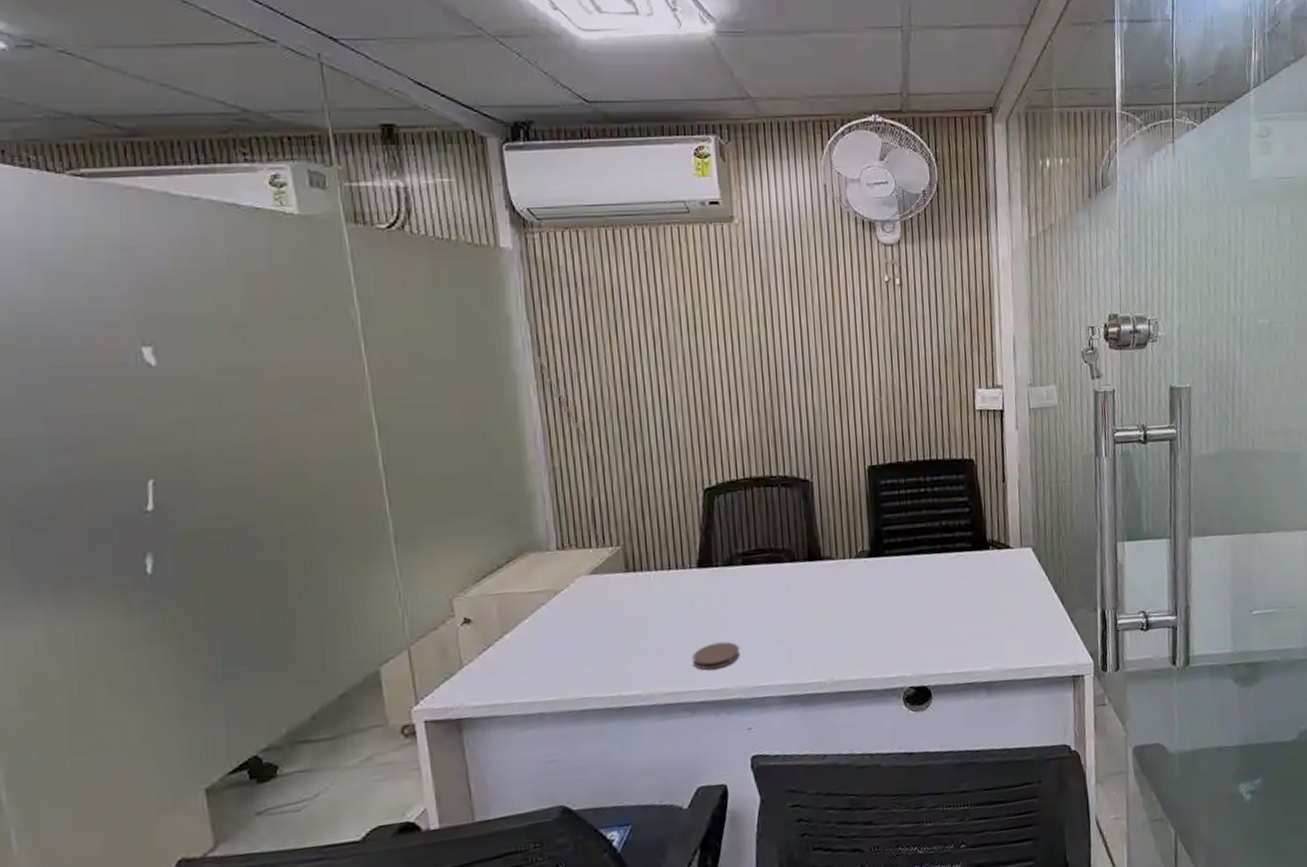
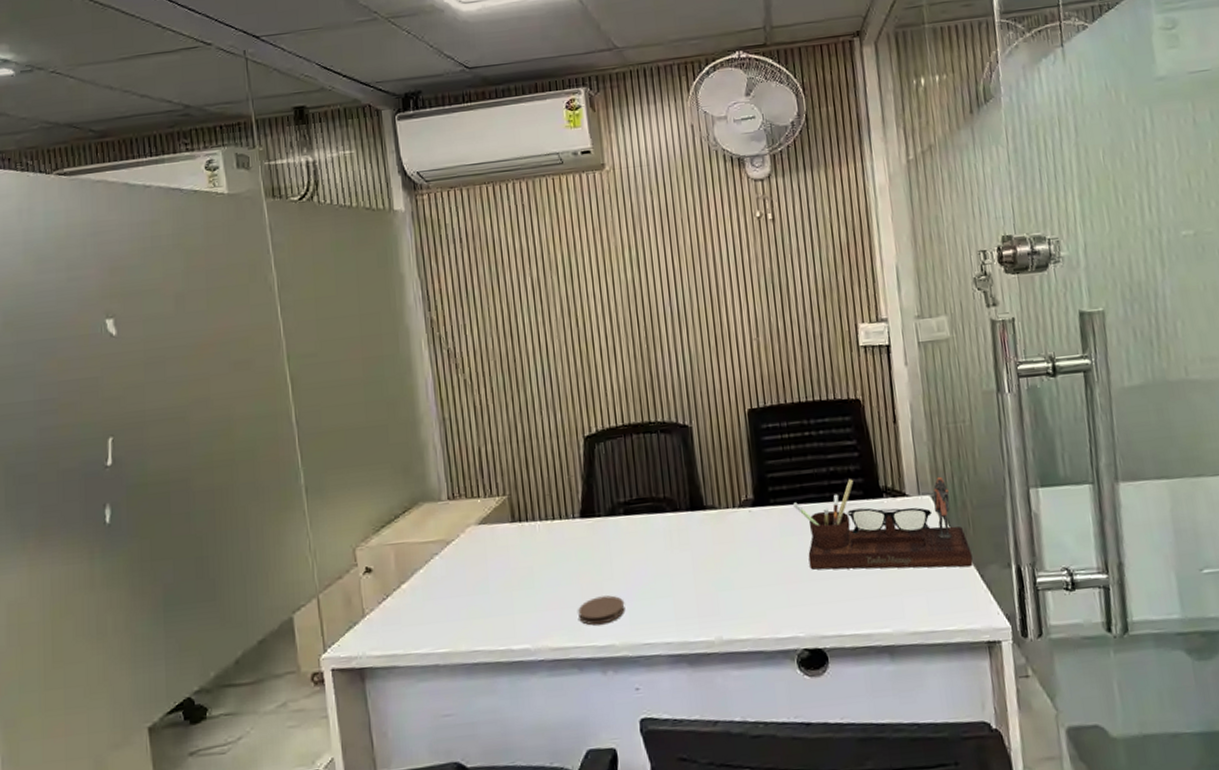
desk organizer: none [906,531,1065,615] -> present [792,476,973,570]

